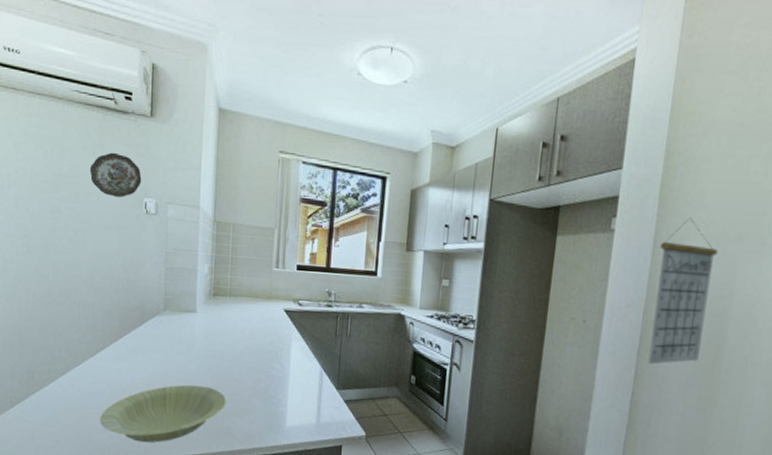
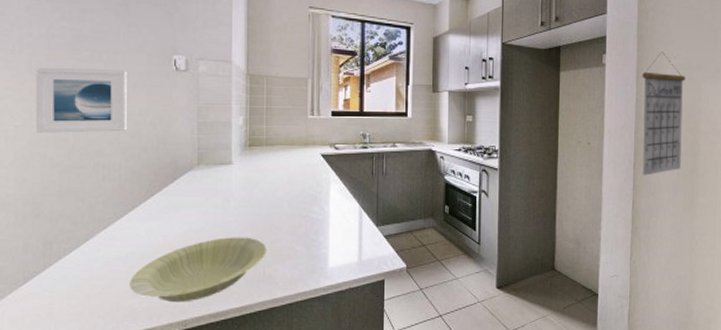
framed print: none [21,203,101,272] -> present [35,66,128,133]
decorative plate: present [89,152,142,197] -> none [113,12,170,56]

